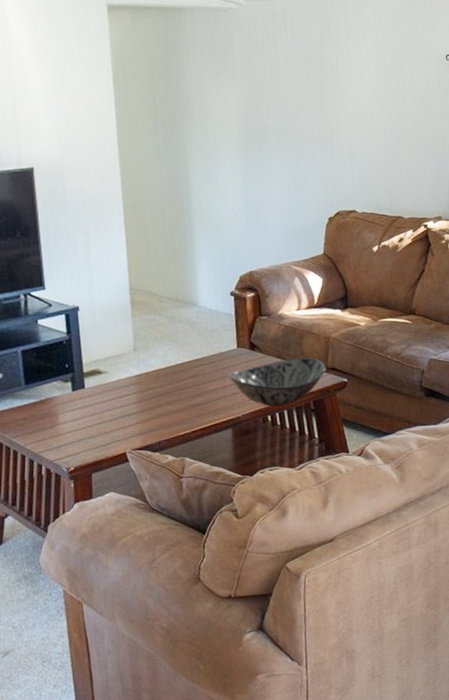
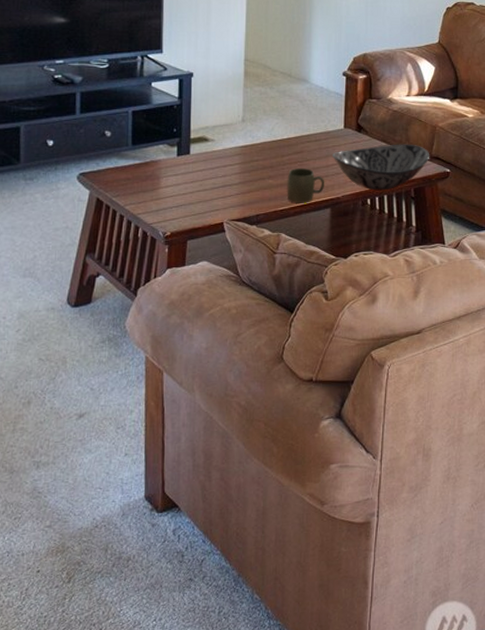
mug: none [185,391,223,427] -> present [287,168,324,203]

